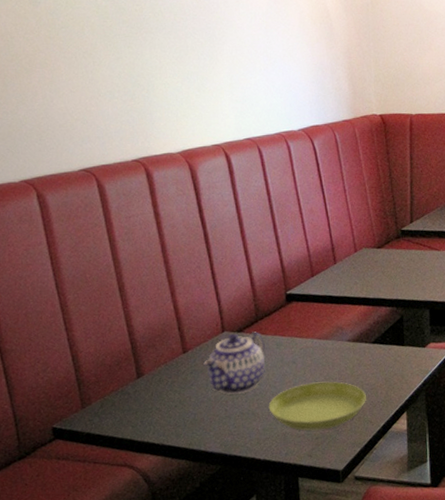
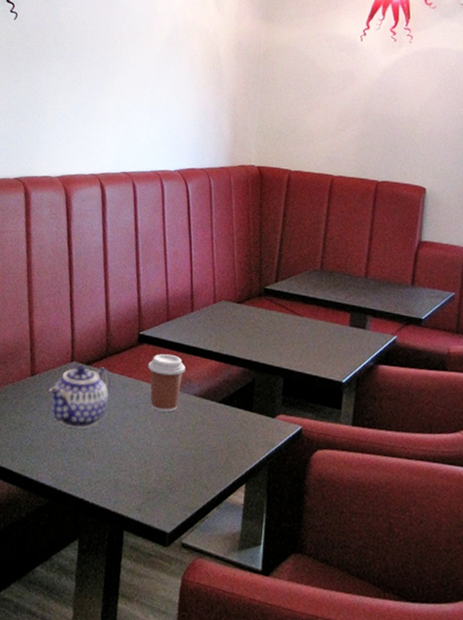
saucer: present [268,381,366,431] -> none [104,431,205,485]
coffee cup: none [299,308,336,363] -> present [147,354,186,413]

